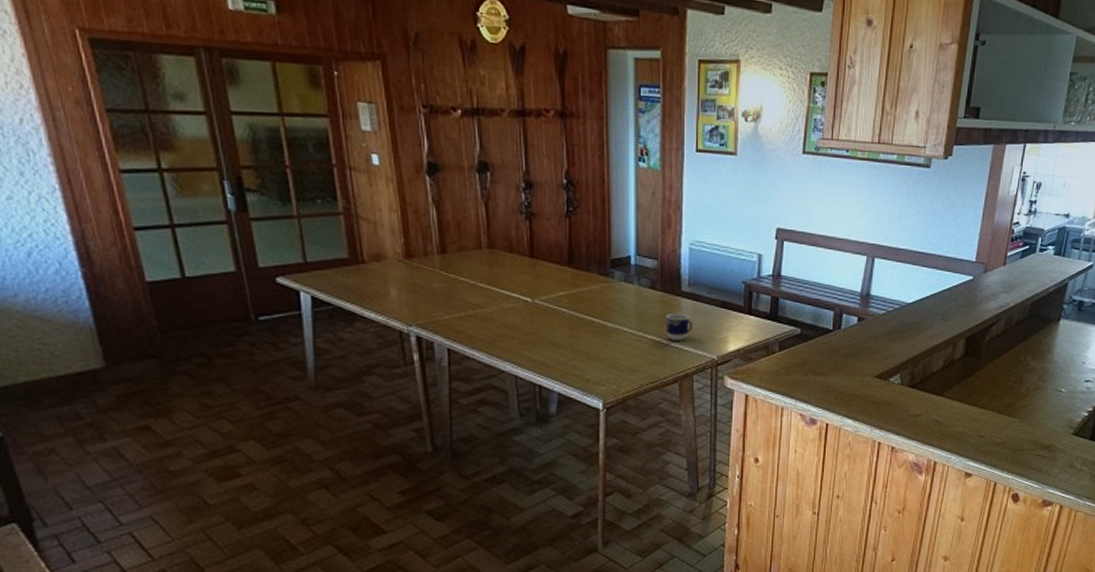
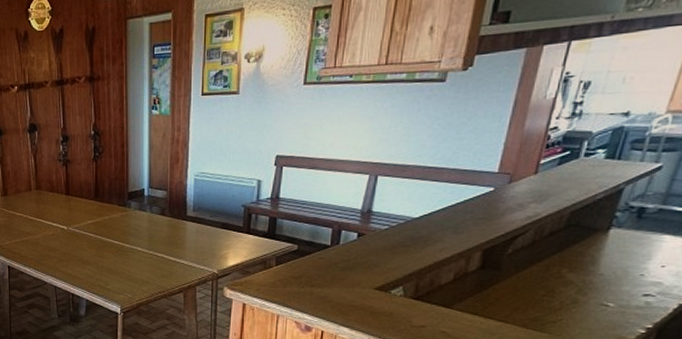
cup: present [666,312,692,341] -> none [173,234,196,258]

